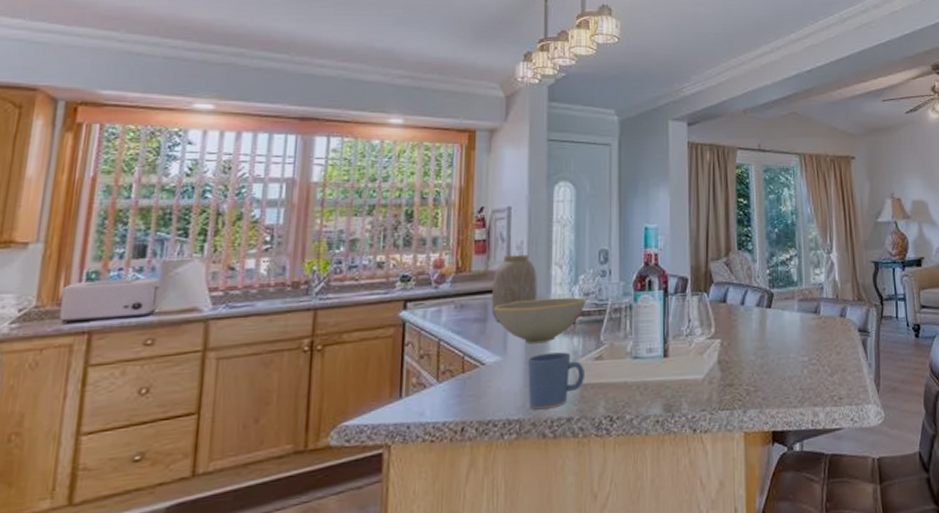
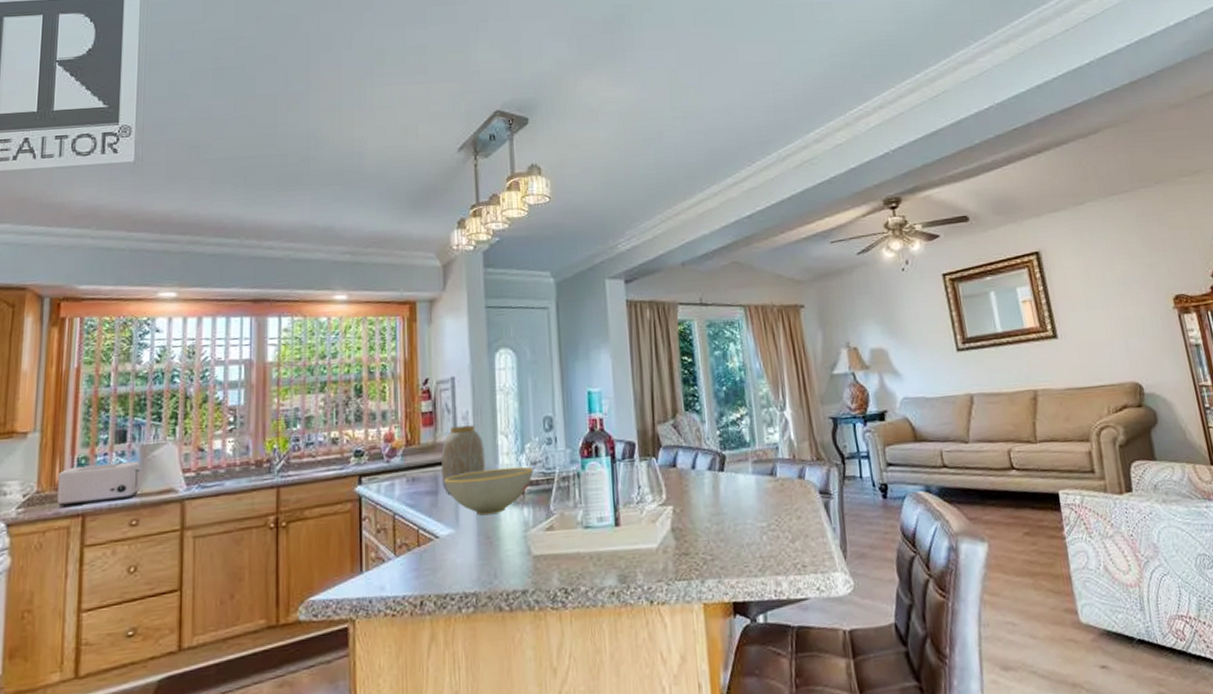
mug: present [528,352,584,410] -> none [480,523,537,583]

